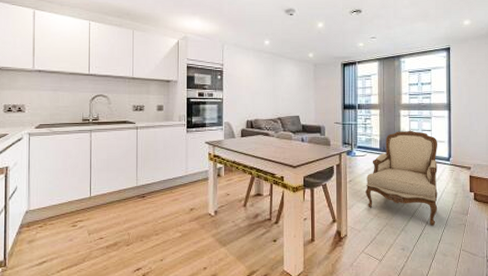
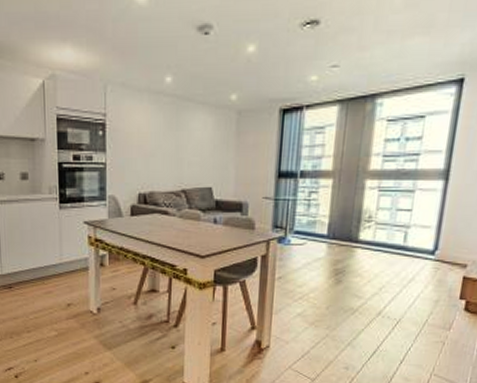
armchair: present [366,130,438,226] -> none [300,209,420,341]

